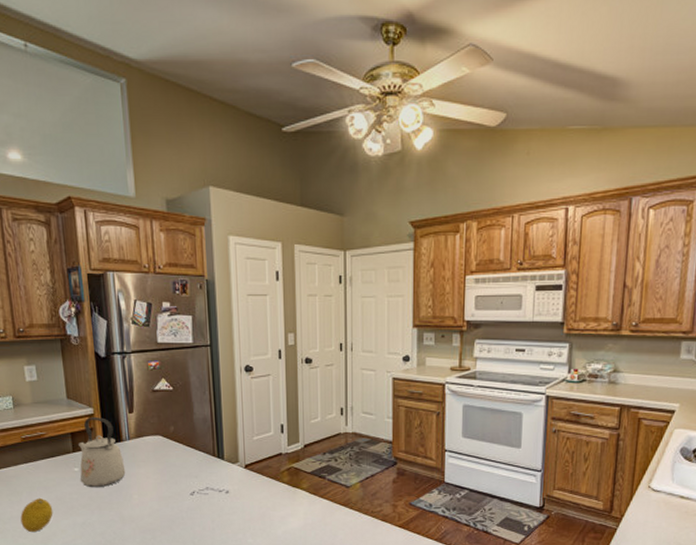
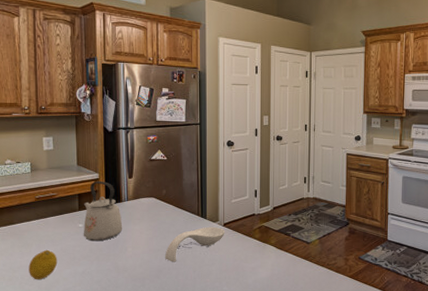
spoon rest: none [177,469,247,511] -> present [165,226,225,262]

